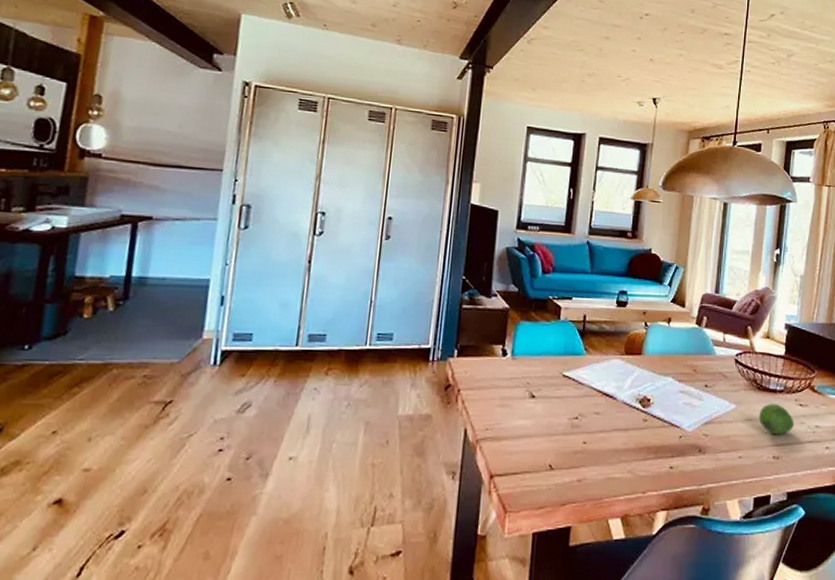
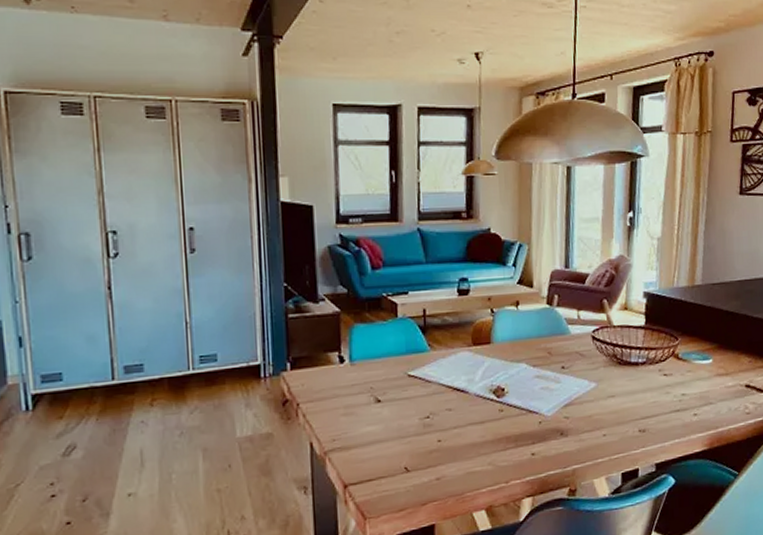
fruit: present [758,404,794,435] -> none [621,377,659,409]

